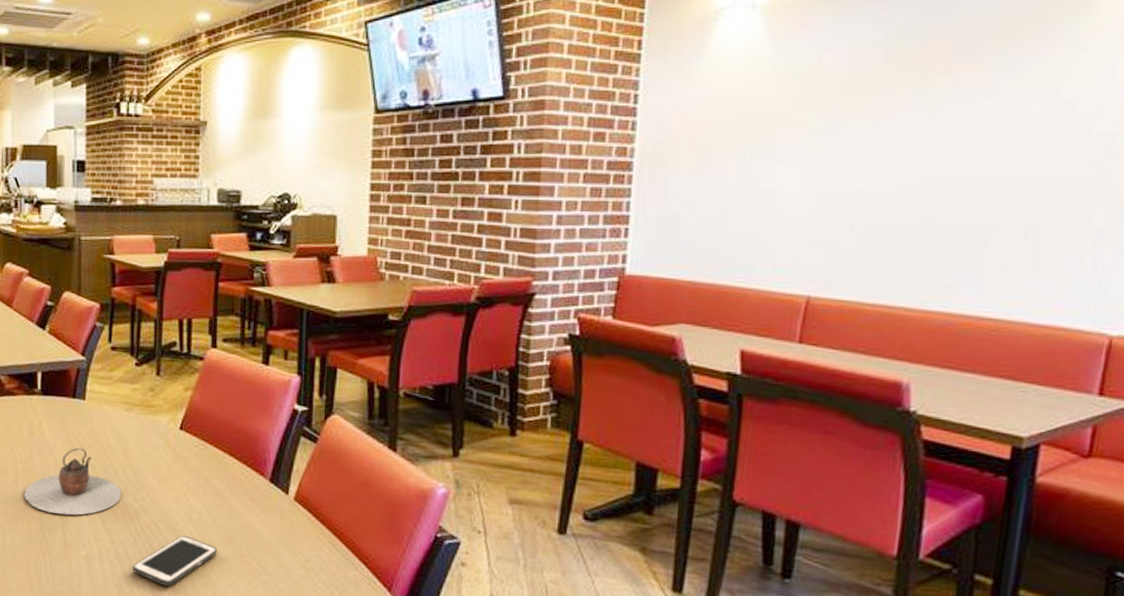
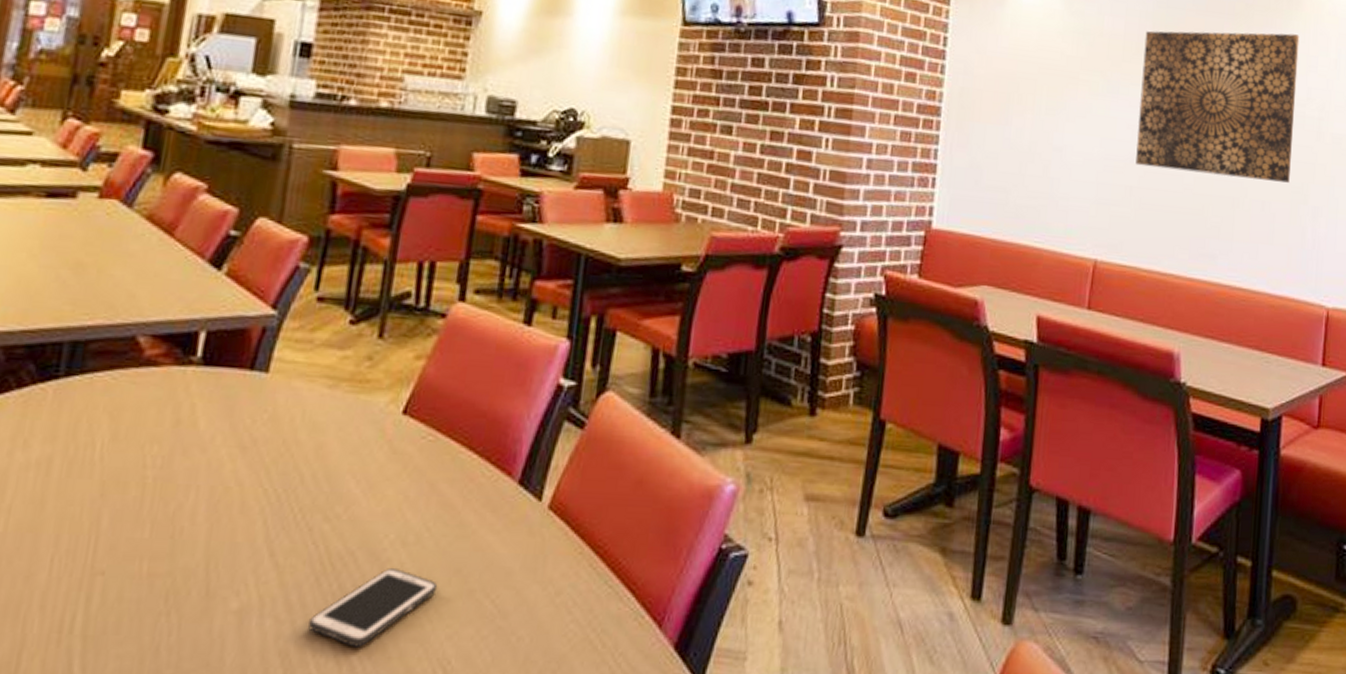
teapot: present [24,447,122,515] -> none [150,443,307,548]
wall art: none [859,42,1089,207] -> present [1136,30,1300,183]

